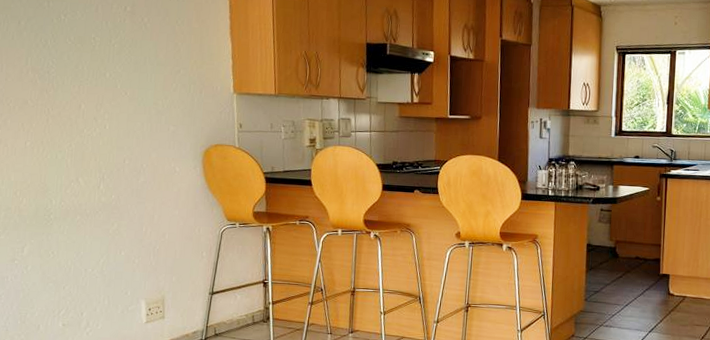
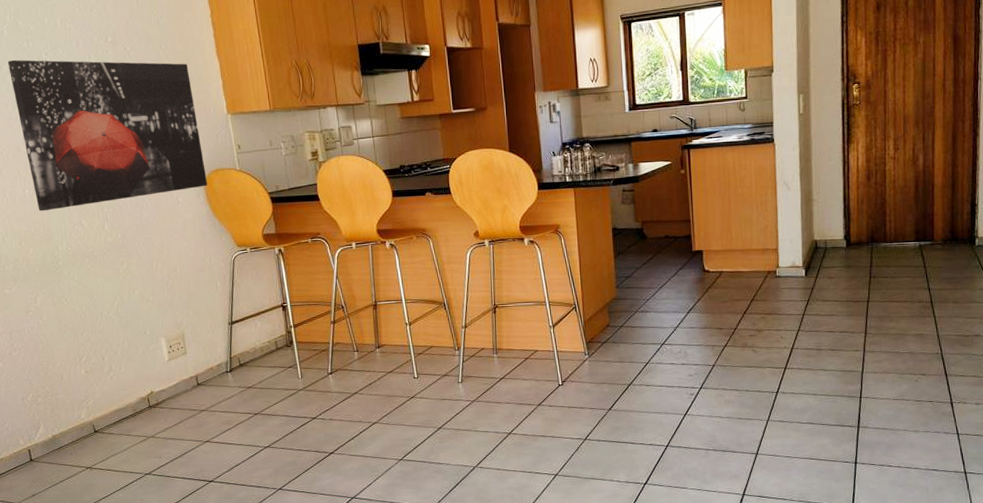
wall art: none [26,17,206,165] -> present [7,60,208,212]

